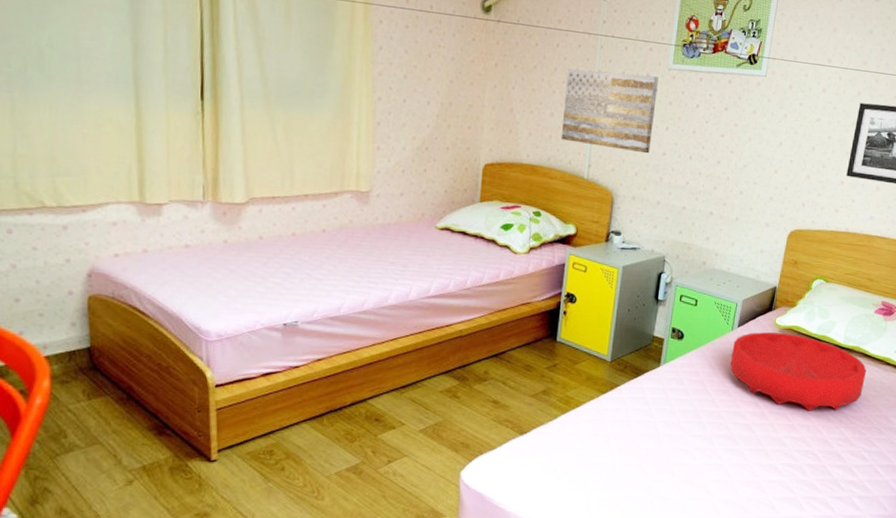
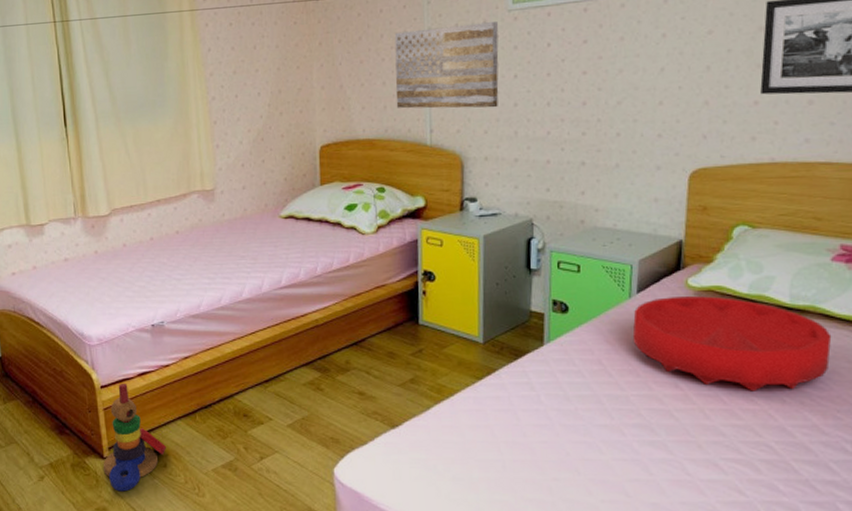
stacking toy: none [208,383,287,496] -> present [103,384,167,492]

